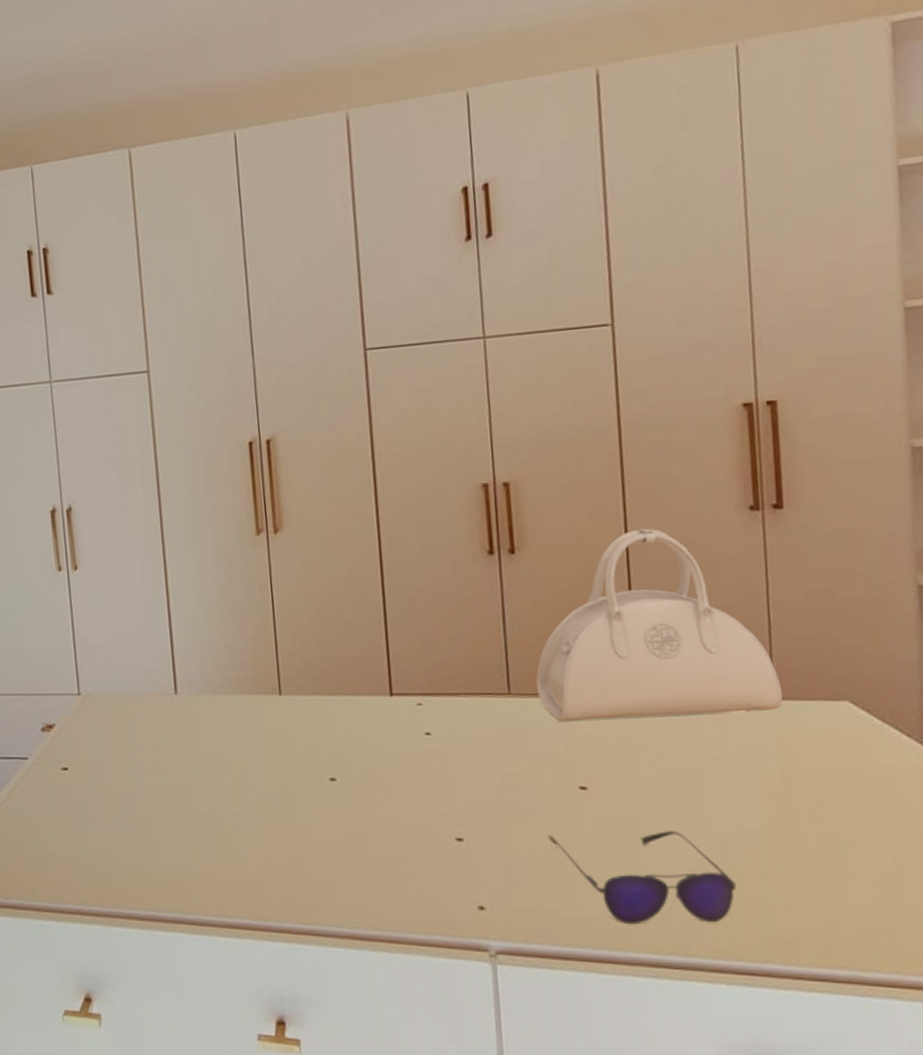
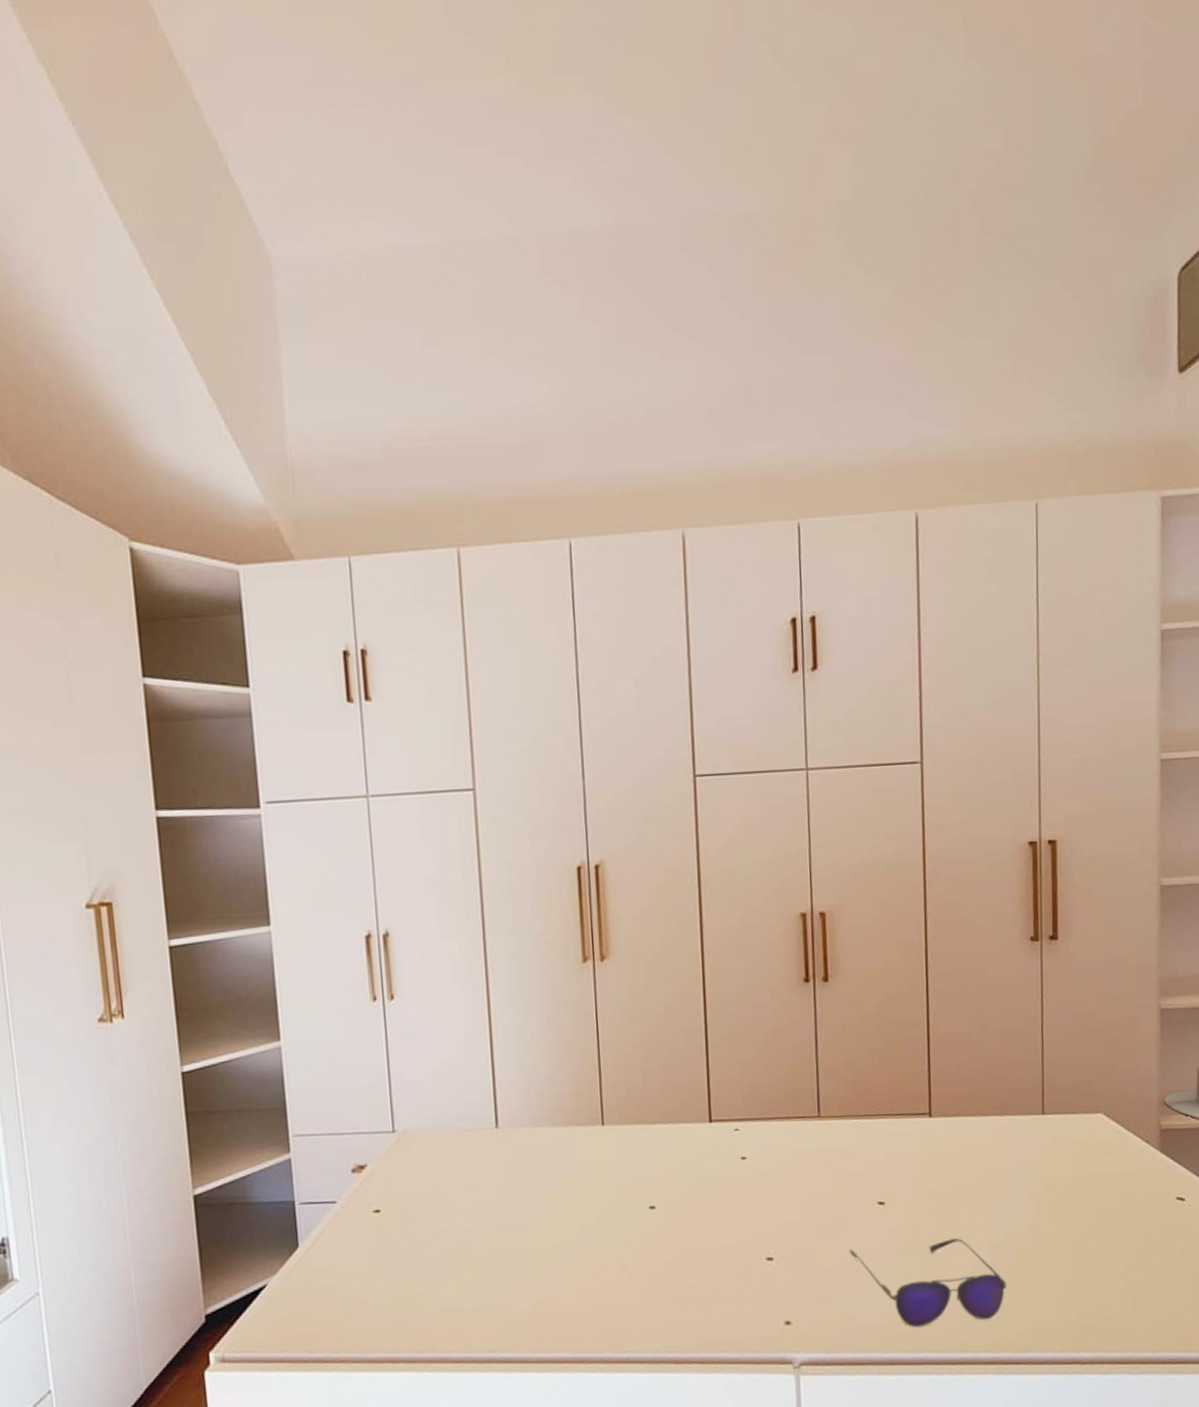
handbag: present [535,528,783,722] -> none [843,957,1050,1142]

